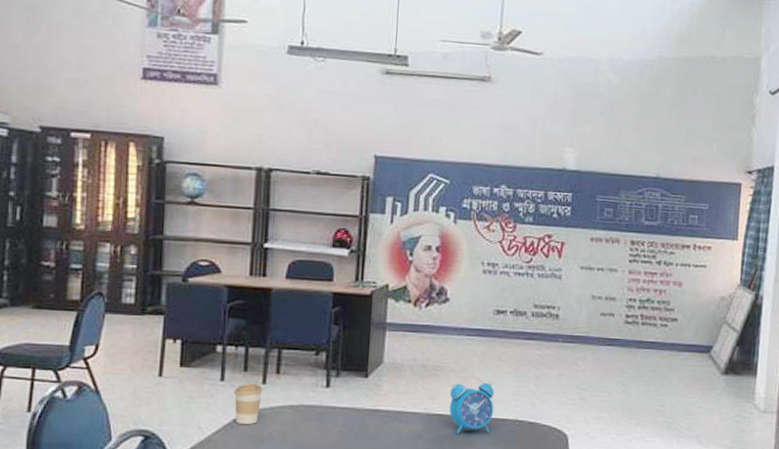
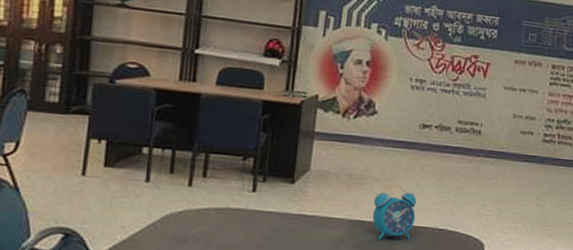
coffee cup: present [234,384,263,424] -> none [159,185,189,225]

